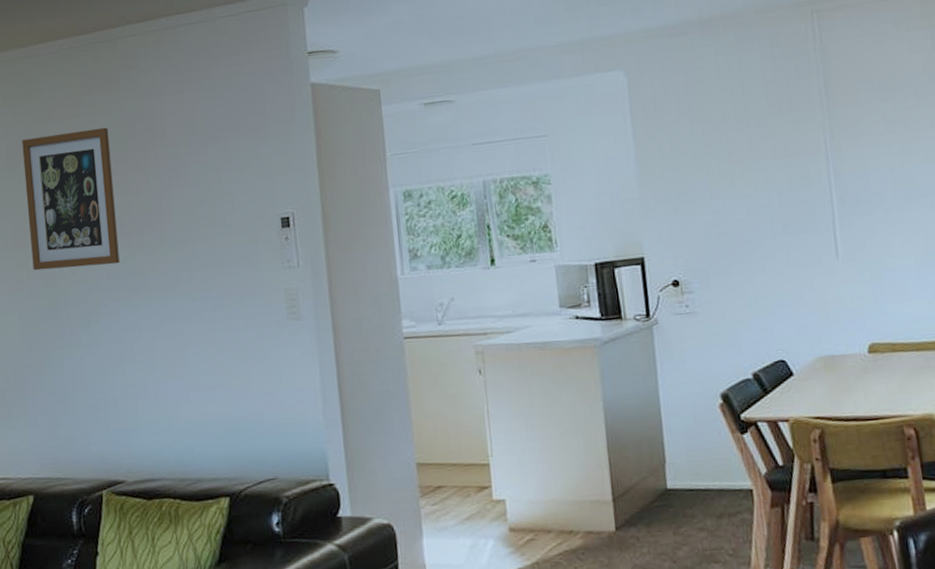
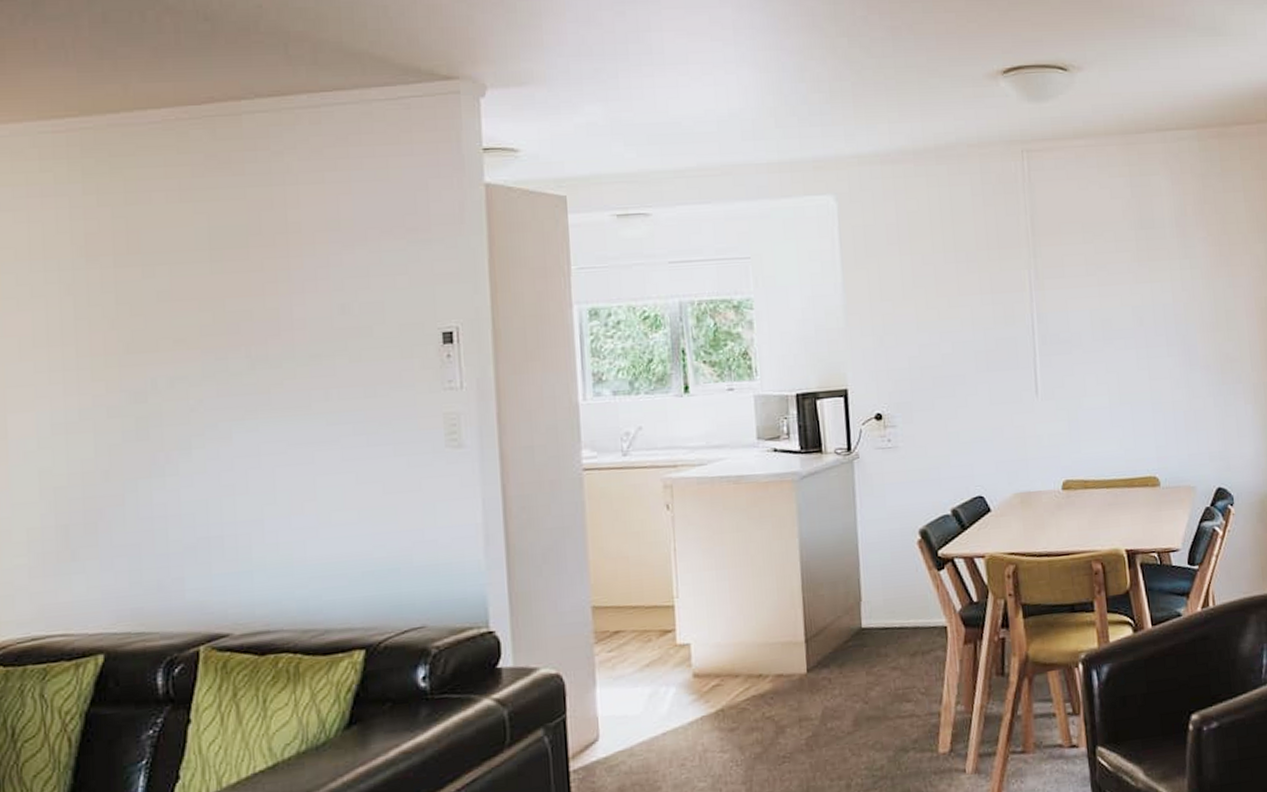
wall art: present [22,127,120,271] -> none [106,216,234,384]

